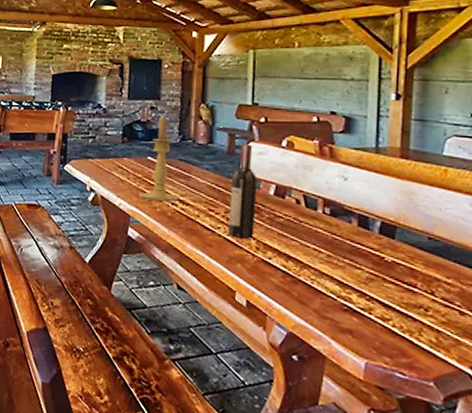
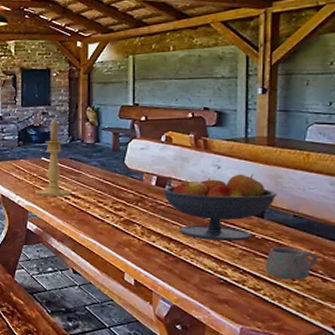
wine bottle: present [228,144,258,239] -> none [116,141,140,226]
fruit bowl: none [281,187,411,263] -> present [162,174,277,241]
mug: none [394,272,455,312] -> present [264,247,318,280]

